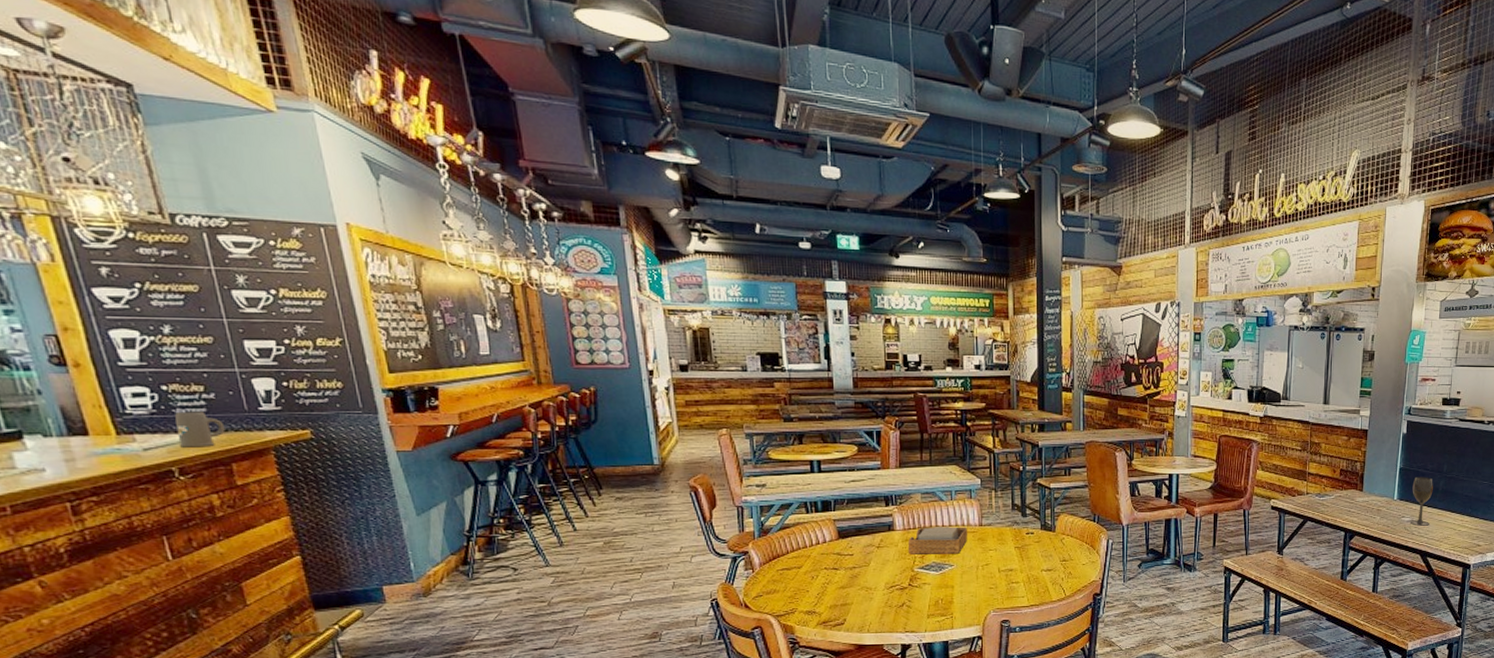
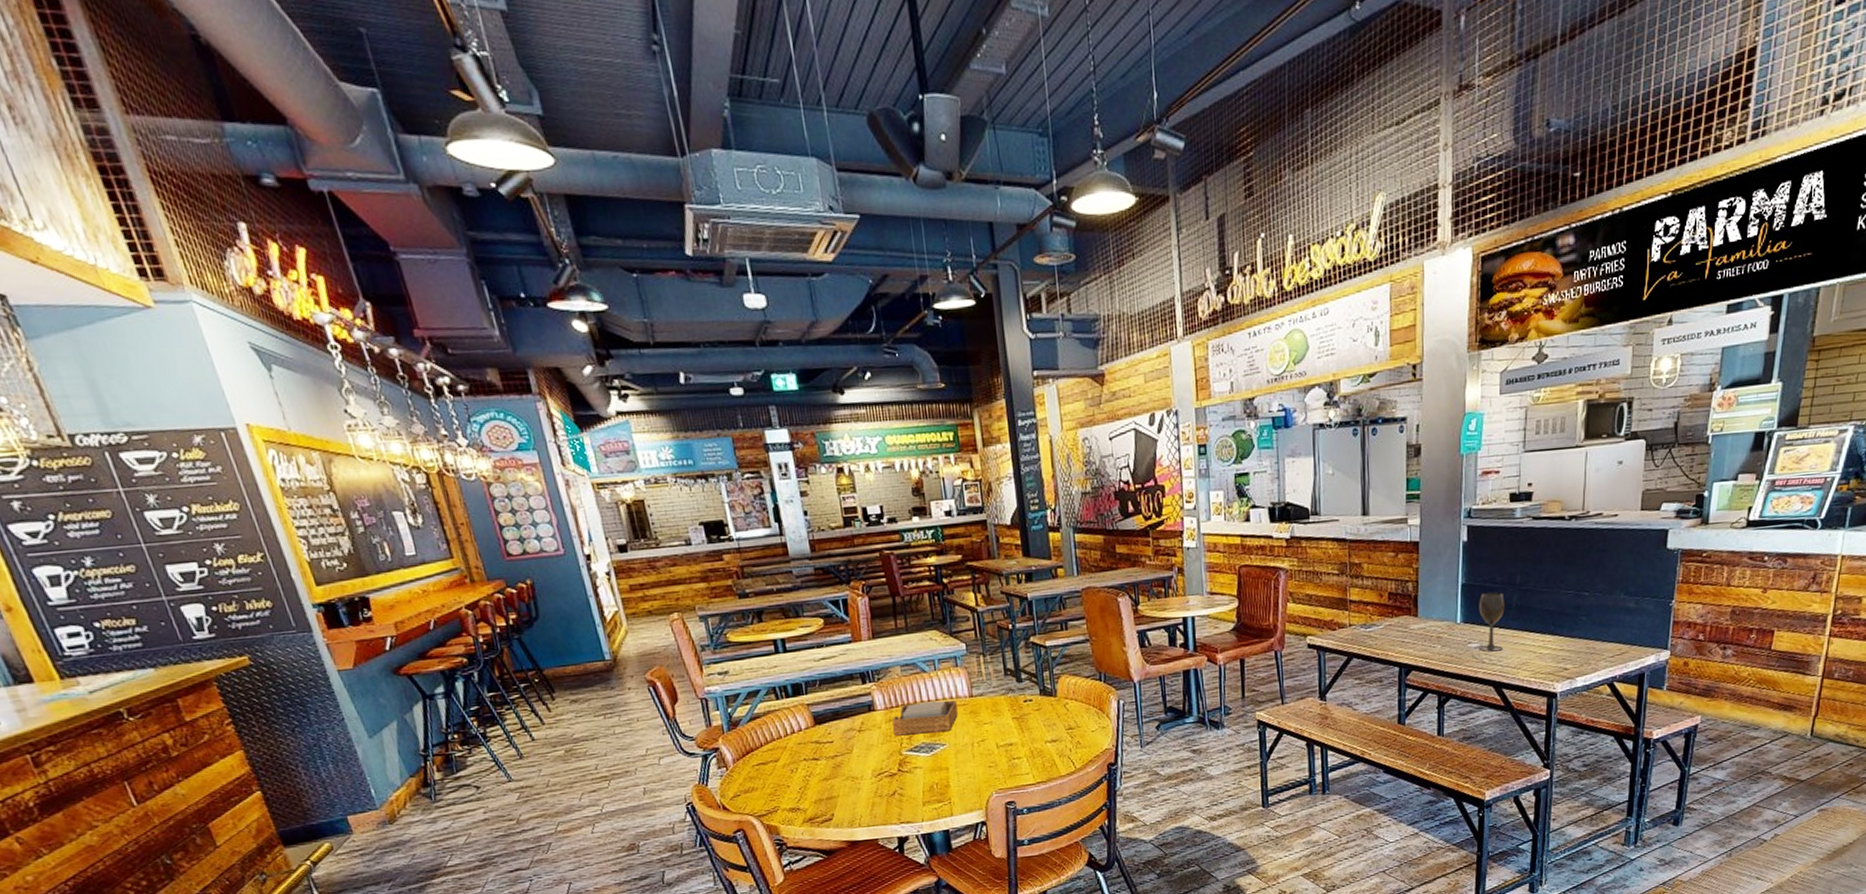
beer mug: present [175,411,225,449] -> none [112,646,165,688]

